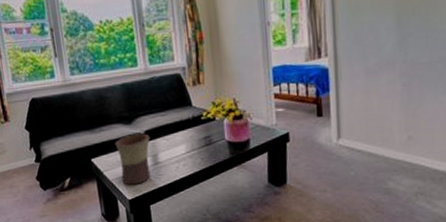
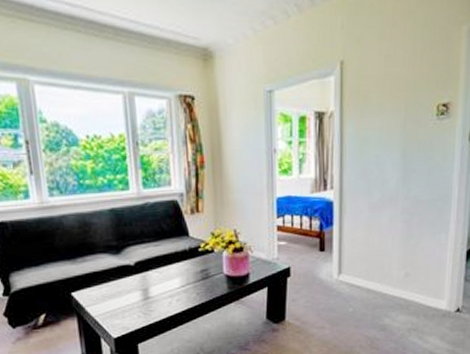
flower pot: present [115,133,151,185] -> none [100,265,141,322]

